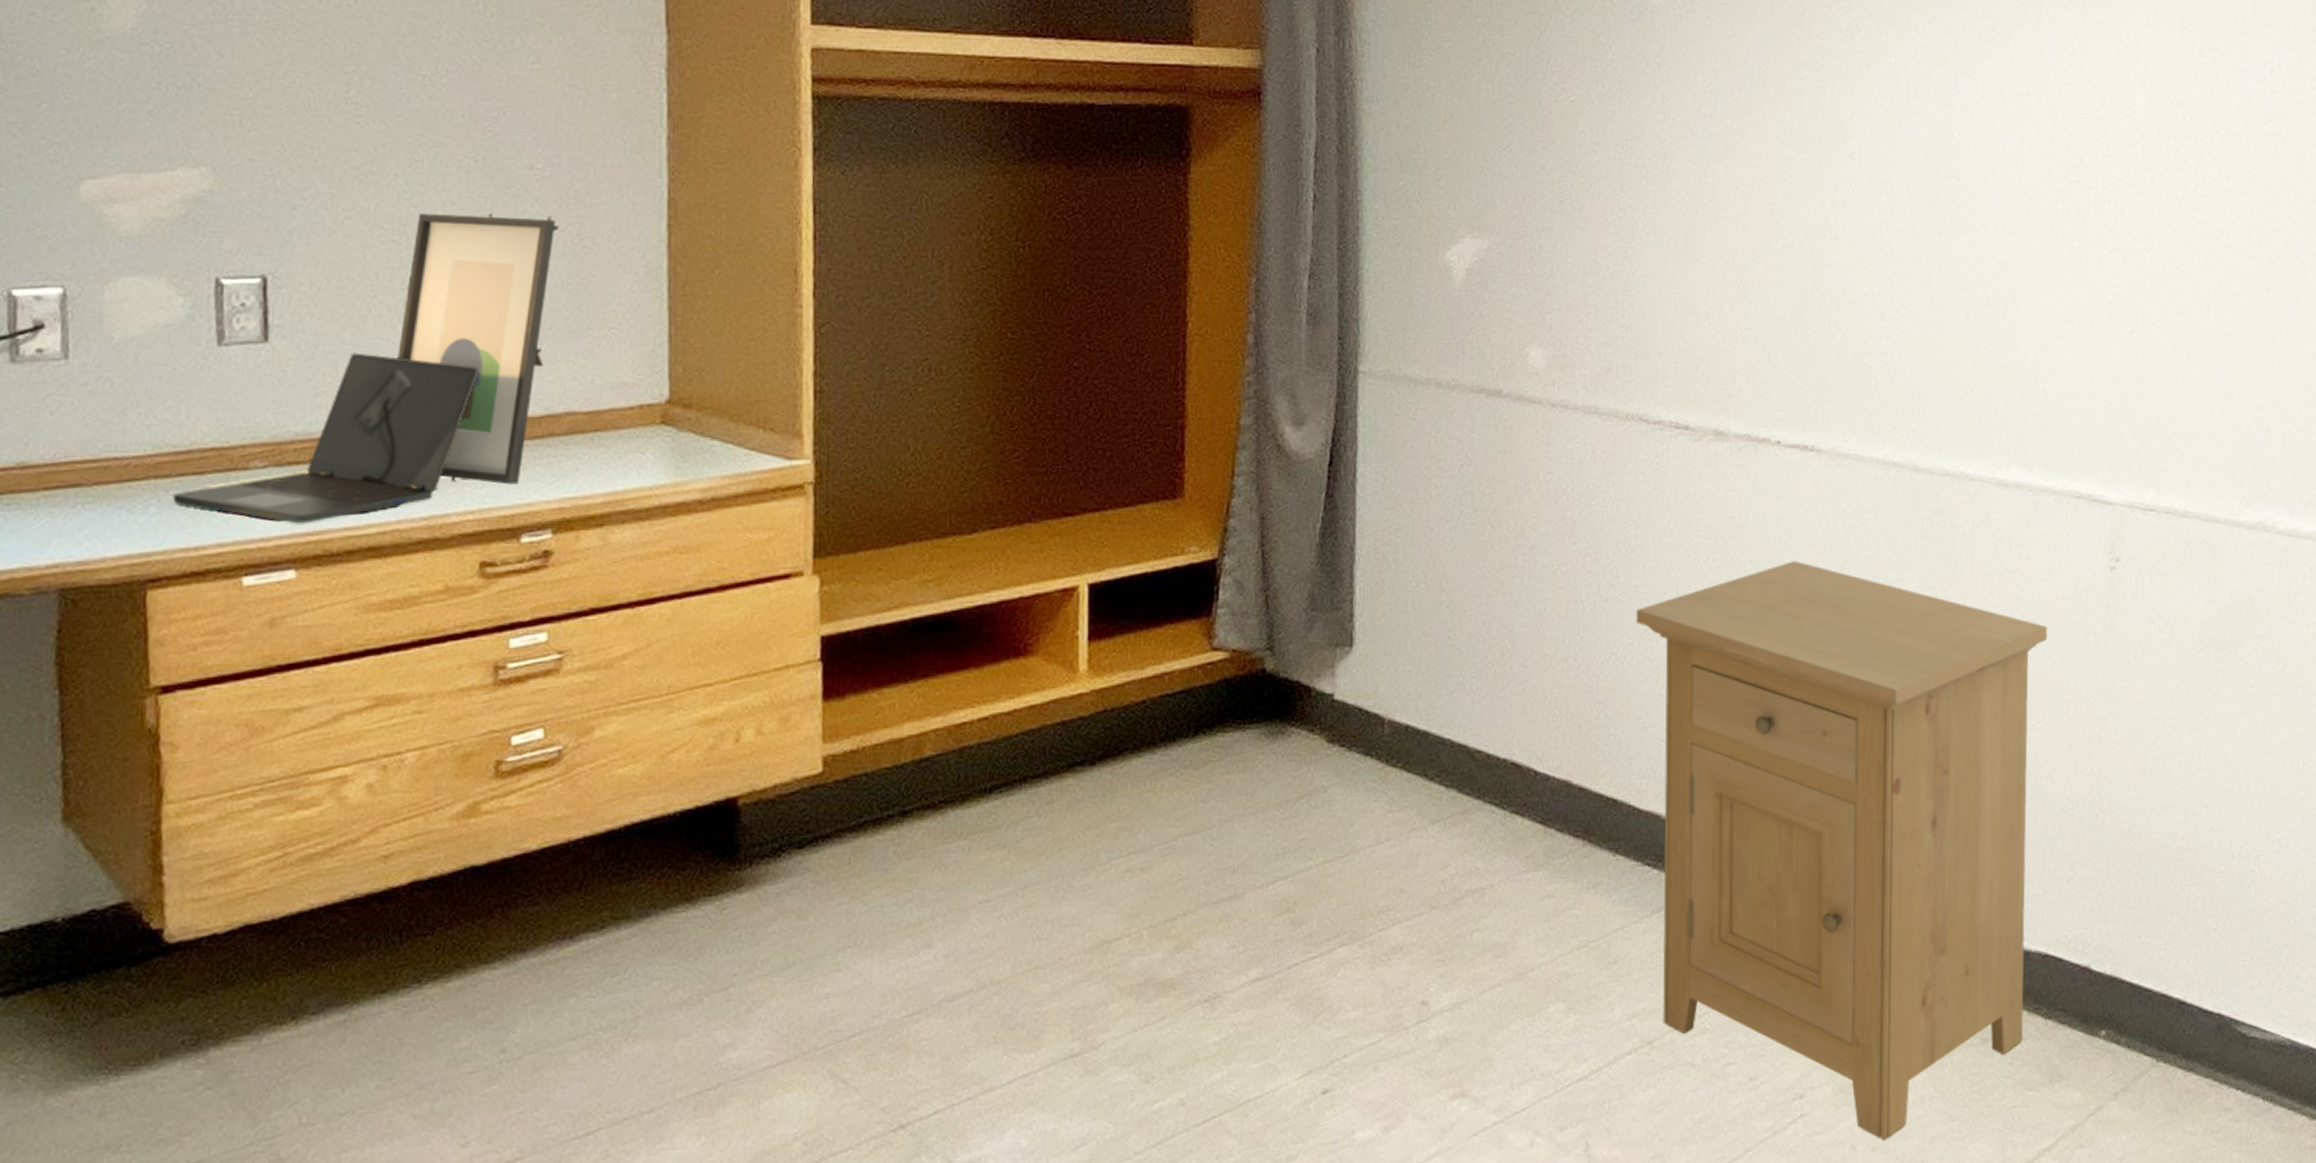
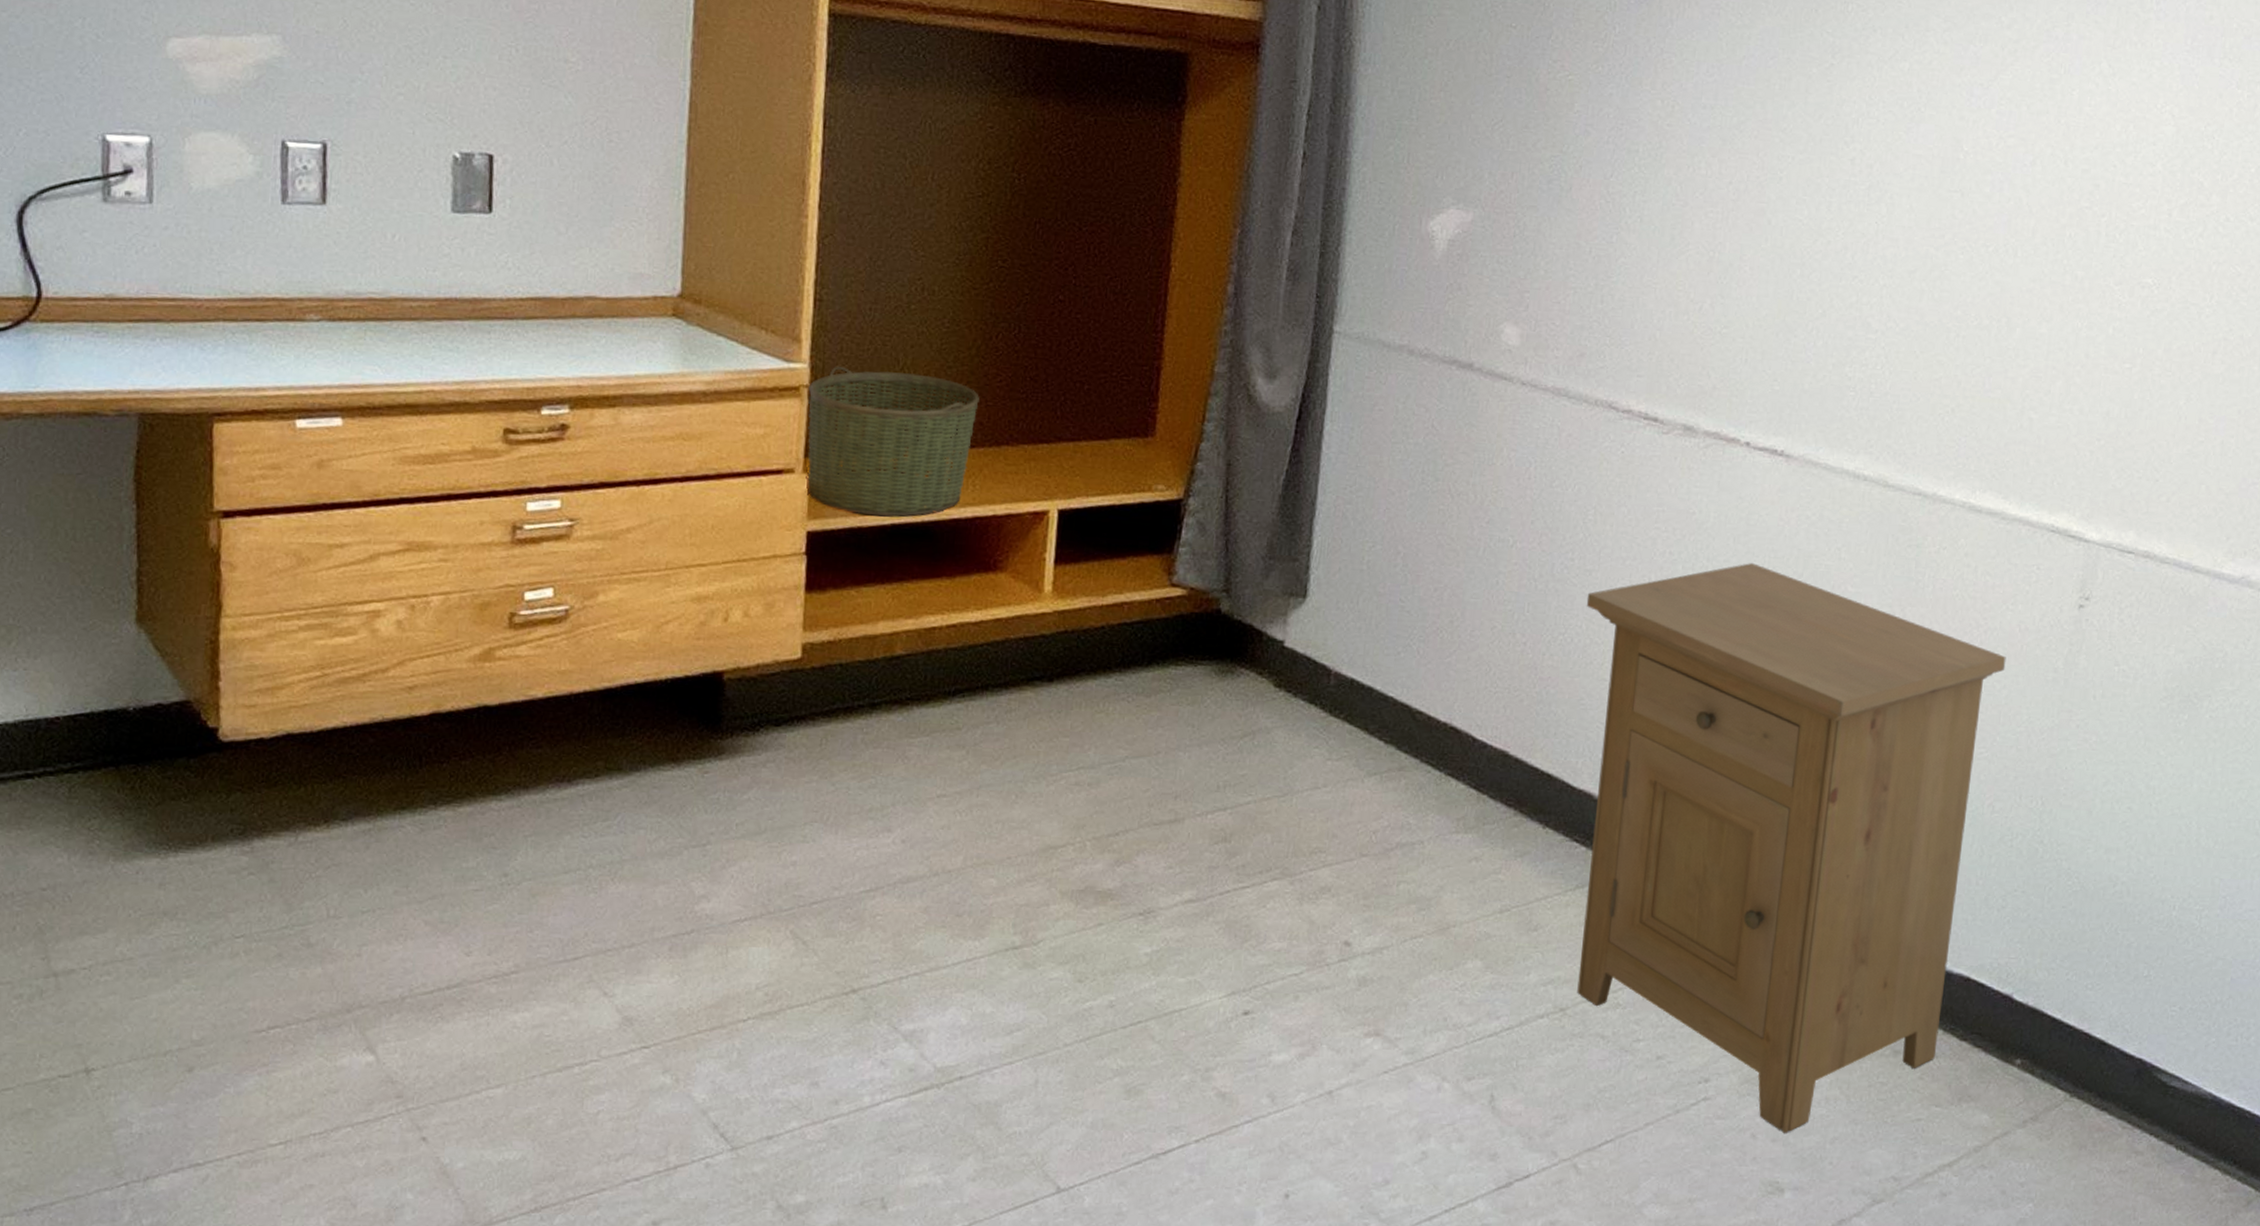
laptop: present [172,353,479,524] -> none [238,222,511,377]
picture frame: present [397,213,559,485] -> none [439,96,589,360]
basket: none [813,457,997,612] -> present [807,365,980,517]

